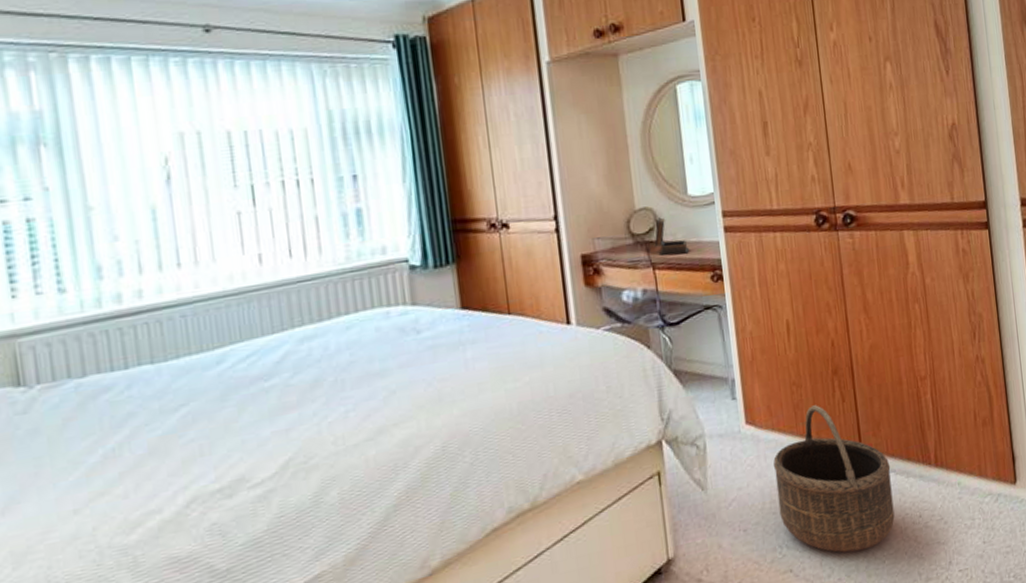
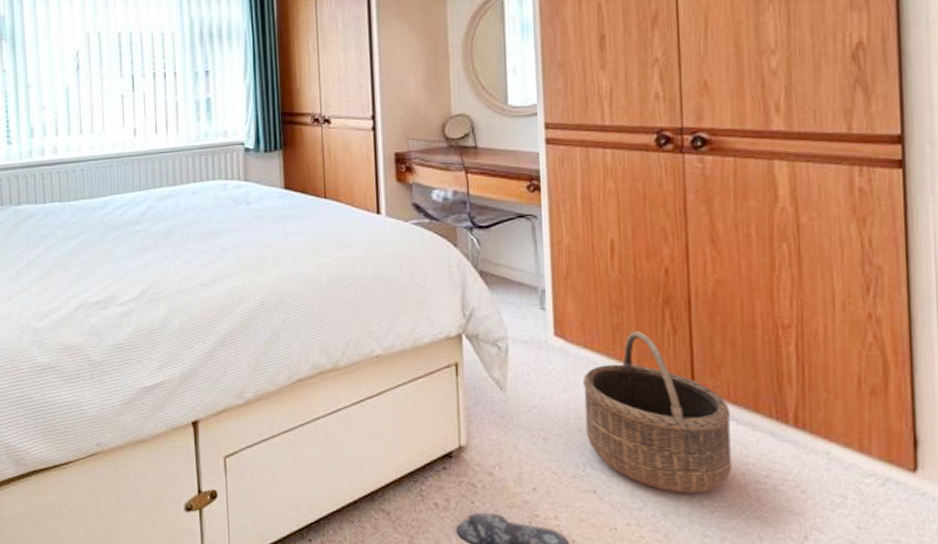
jewelry box: present [654,217,689,257] -> none [468,124,505,163]

